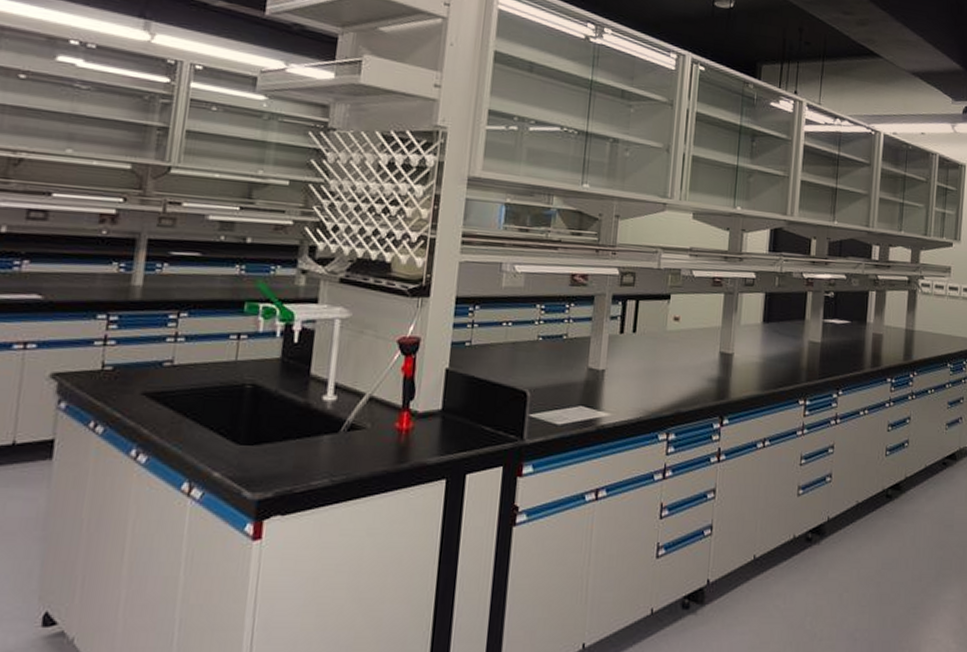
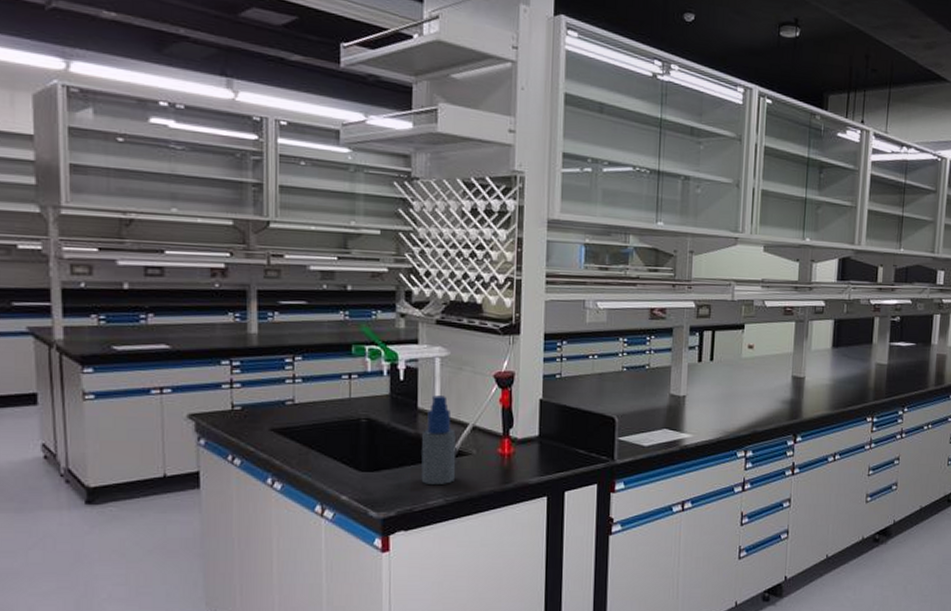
spray bottle: none [306,361,350,463] -> present [421,395,456,486]

